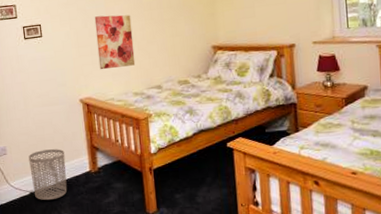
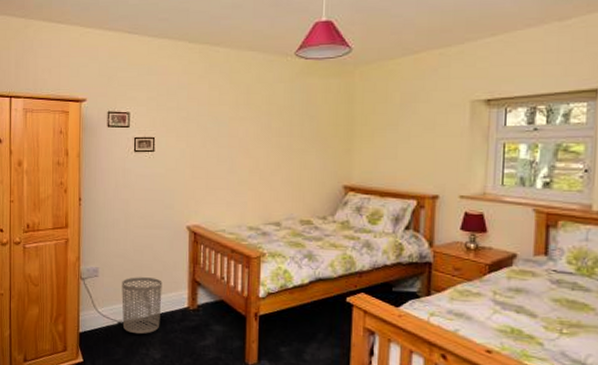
wall art: present [94,15,136,70] -> none [213,136,256,197]

